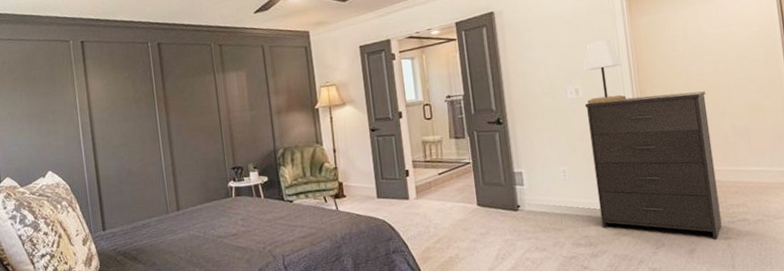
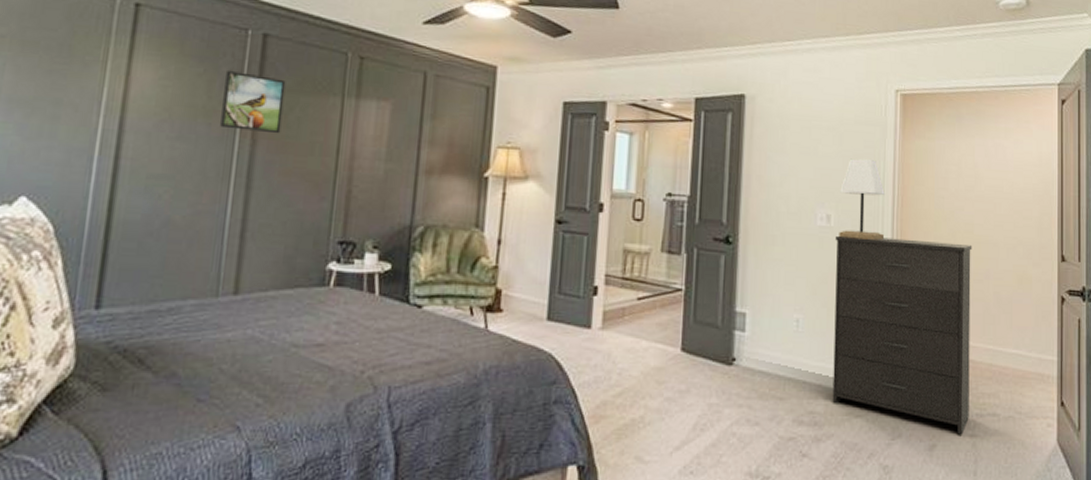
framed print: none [142,70,182,109] -> present [220,69,286,134]

